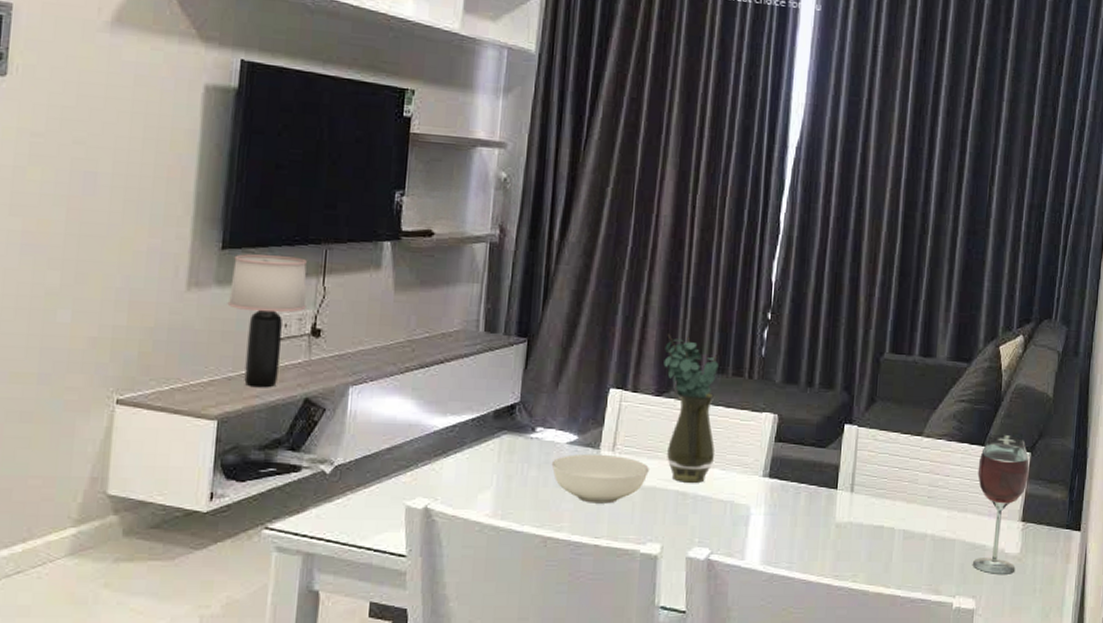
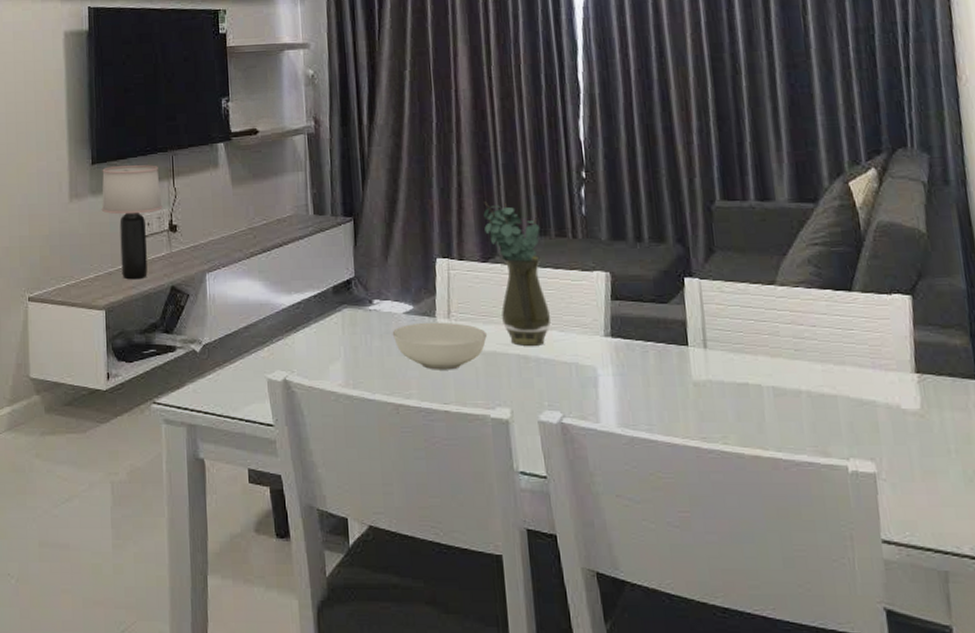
wineglass: present [973,433,1030,574] -> none [848,277,919,433]

